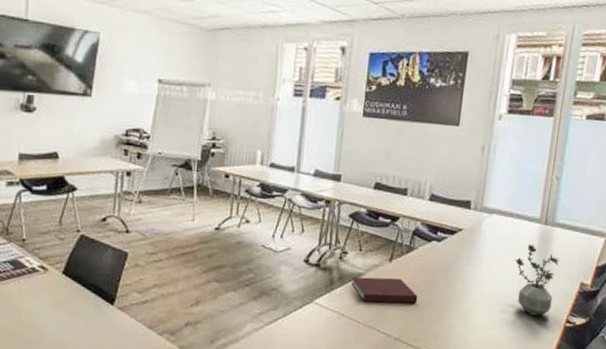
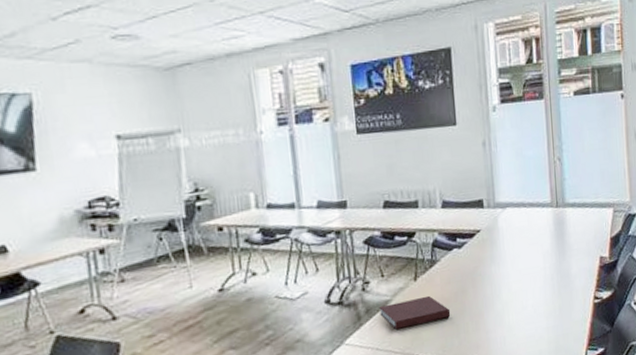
potted plant: present [514,244,560,316] -> none [535,229,578,301]

